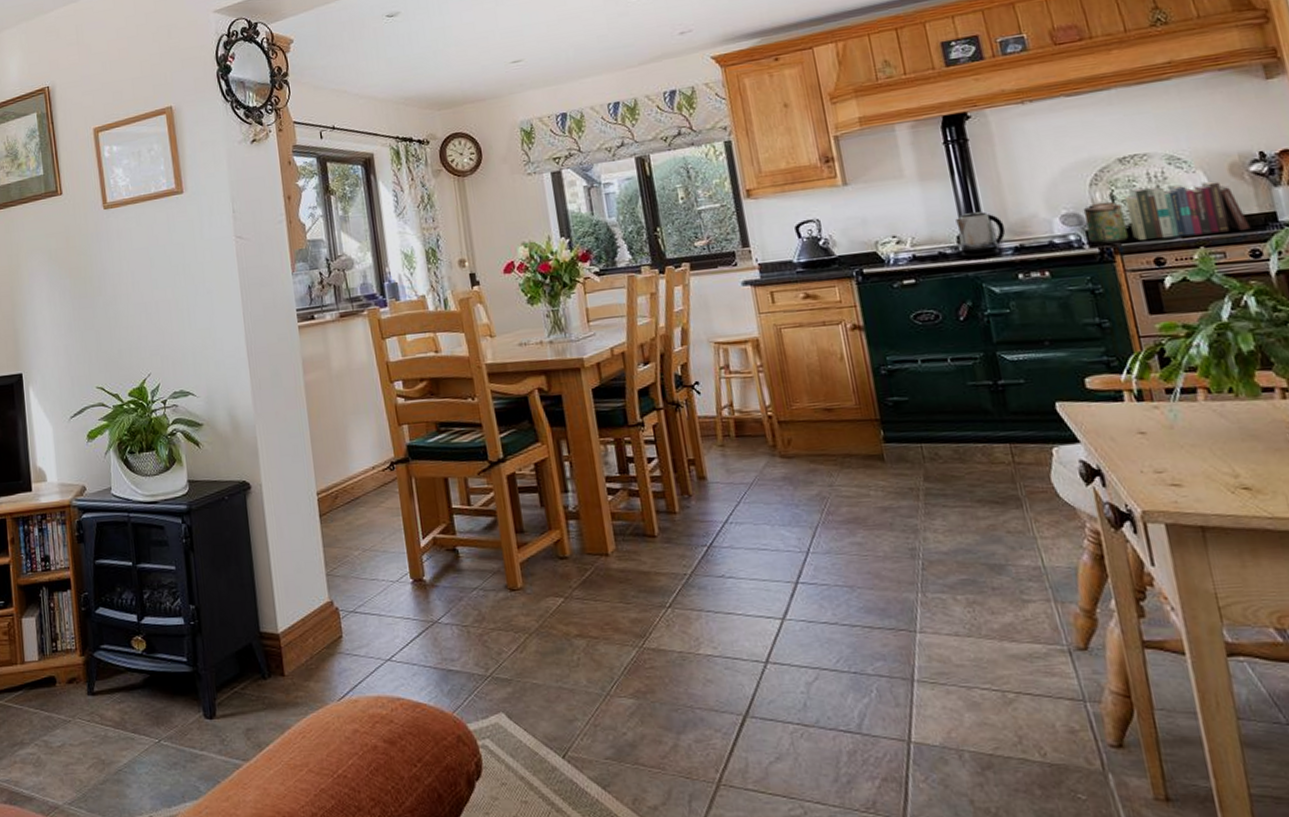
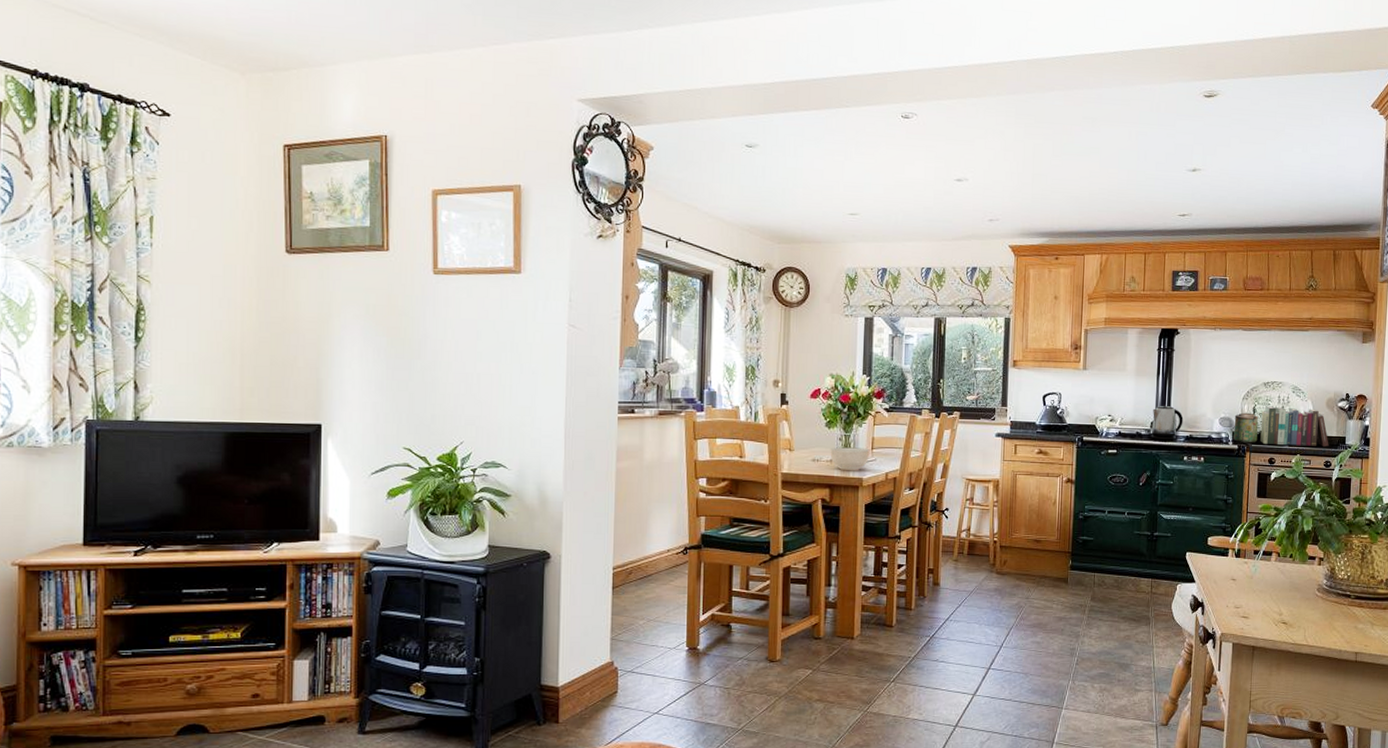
bowl: none [537,322,587,353] -> present [830,447,870,471]

